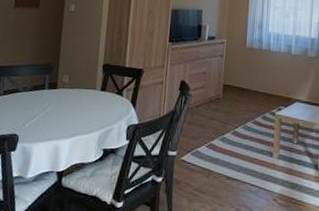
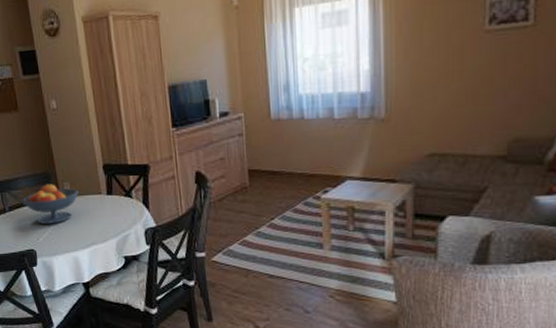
fruit bowl: none [20,74,75,112] -> present [23,184,78,224]

